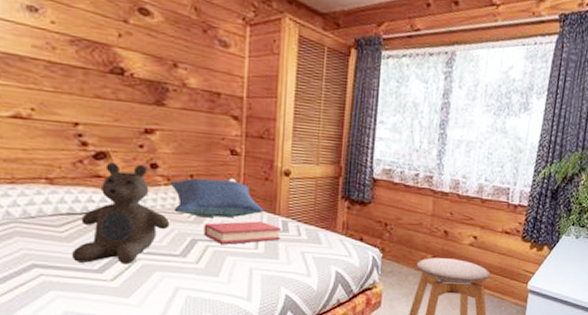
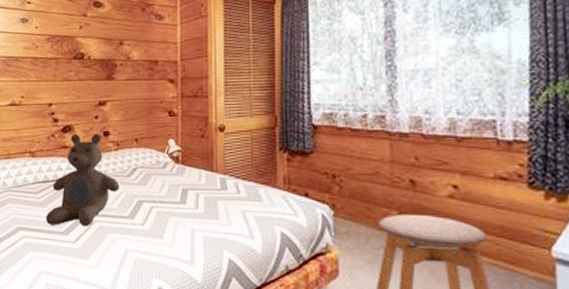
pillow: present [171,178,263,218] -> none [120,141,201,178]
hardback book: present [203,221,281,245] -> none [148,180,219,206]

